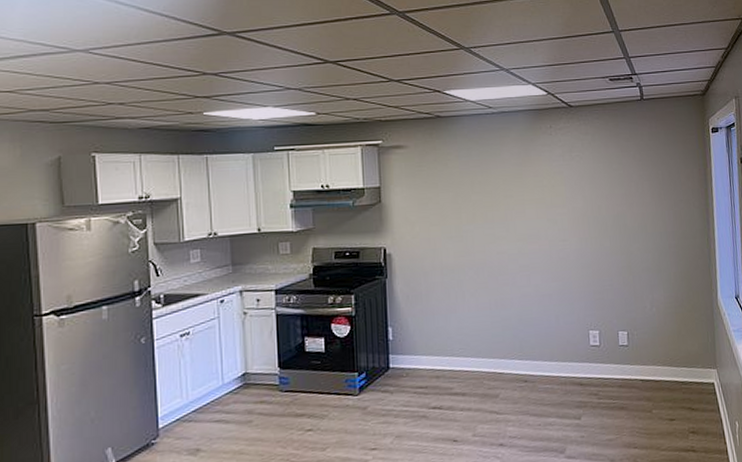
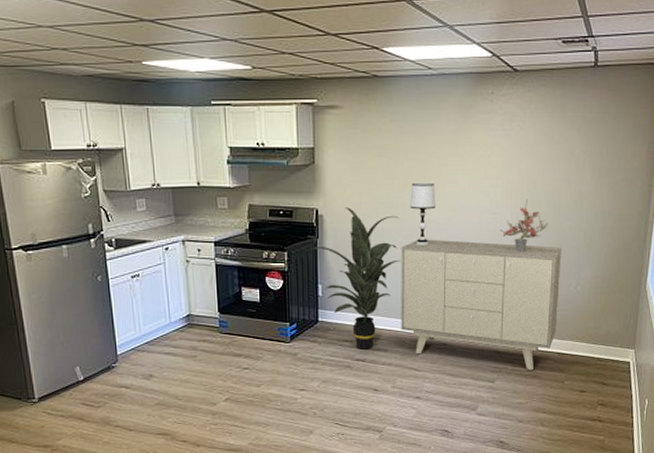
indoor plant: none [379,244,474,396] -> present [311,207,401,350]
sideboard: none [473,269,637,402] -> present [401,239,562,371]
table lamp: none [479,214,505,279] -> present [410,182,435,246]
potted plant: none [570,225,617,278] -> present [500,199,549,252]

